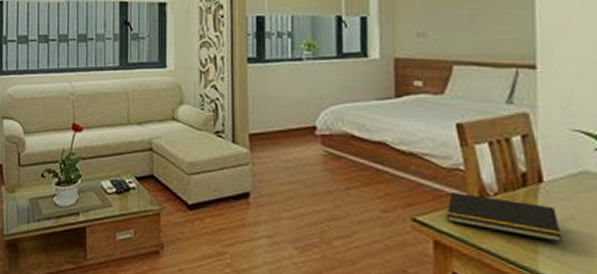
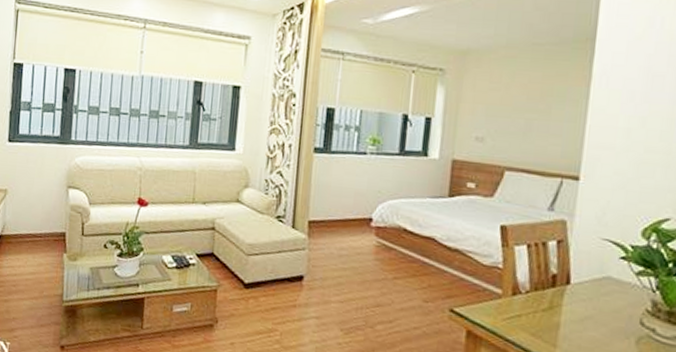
notepad: present [446,192,562,243] -> none [480,288,580,339]

